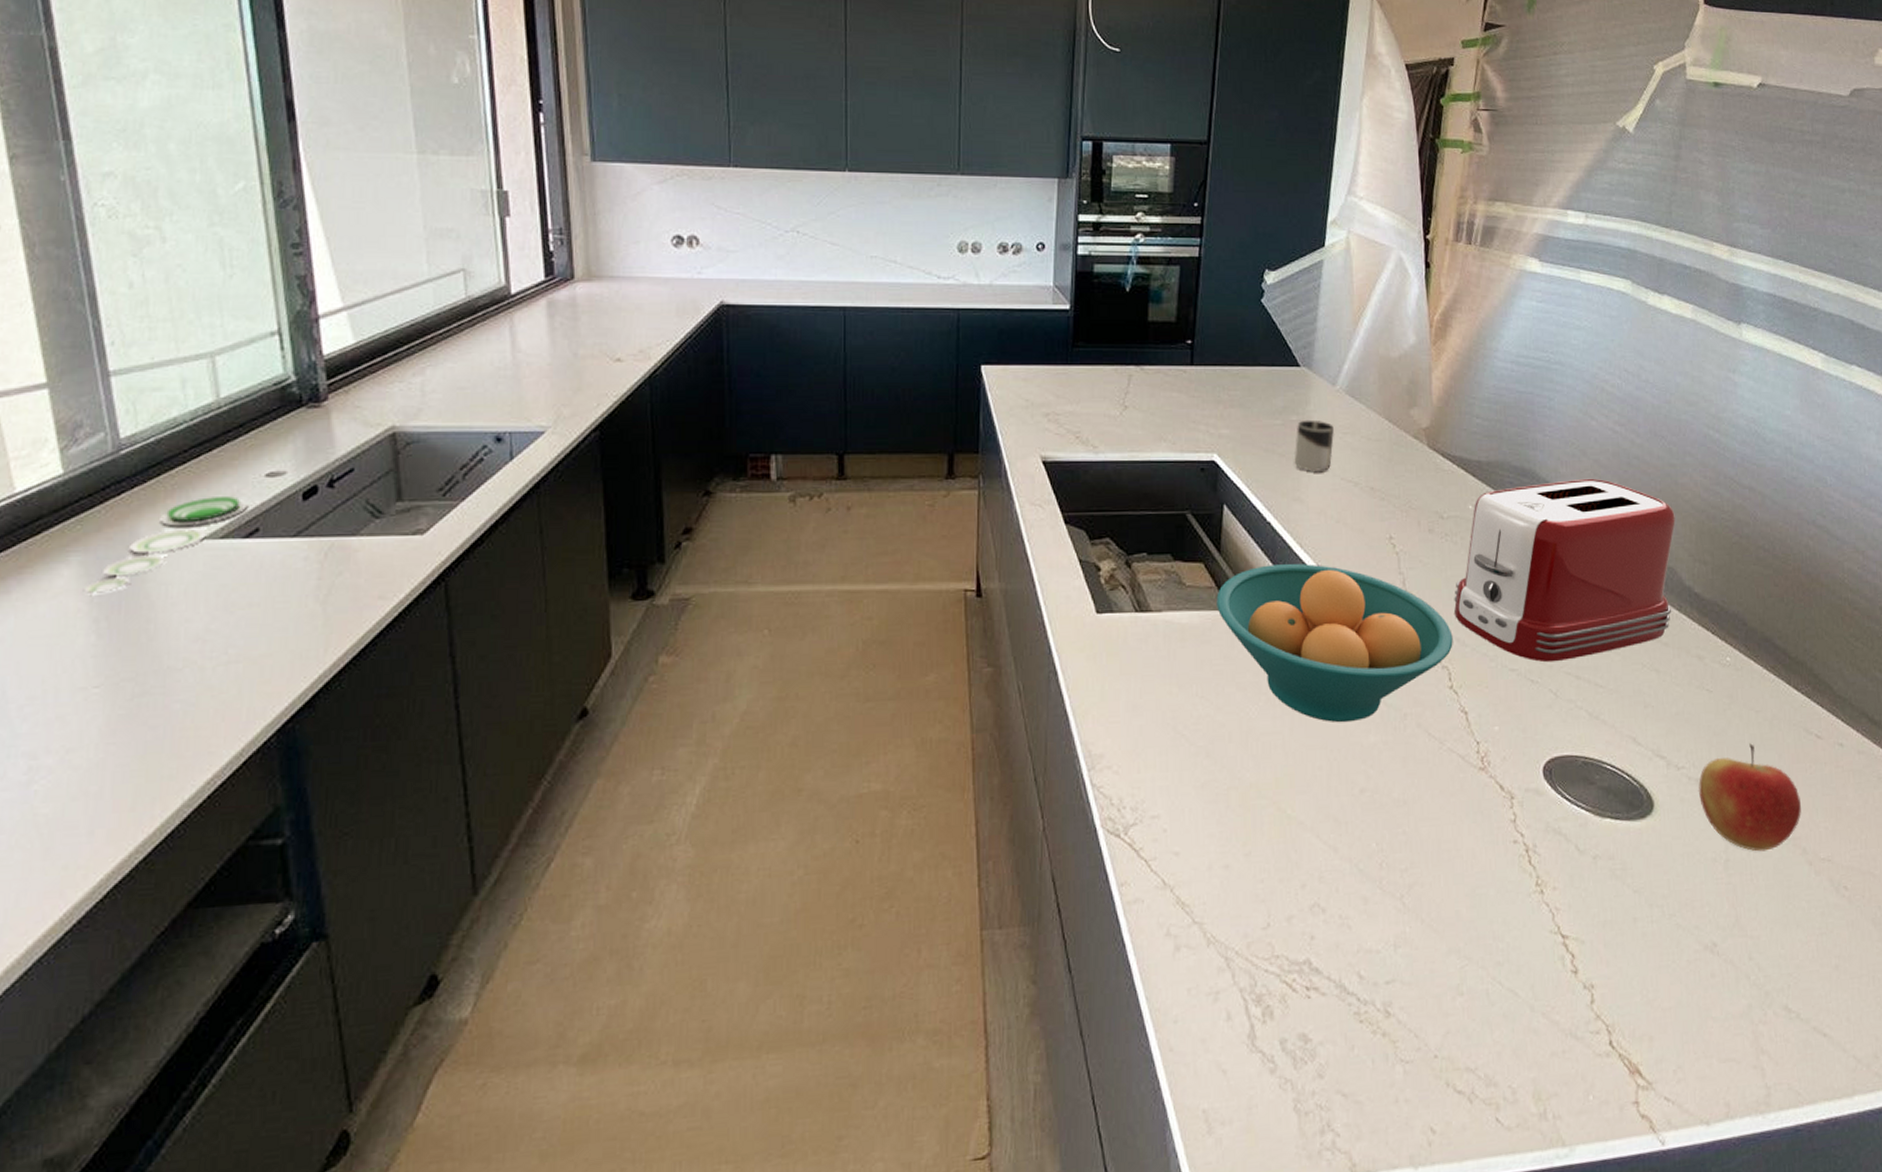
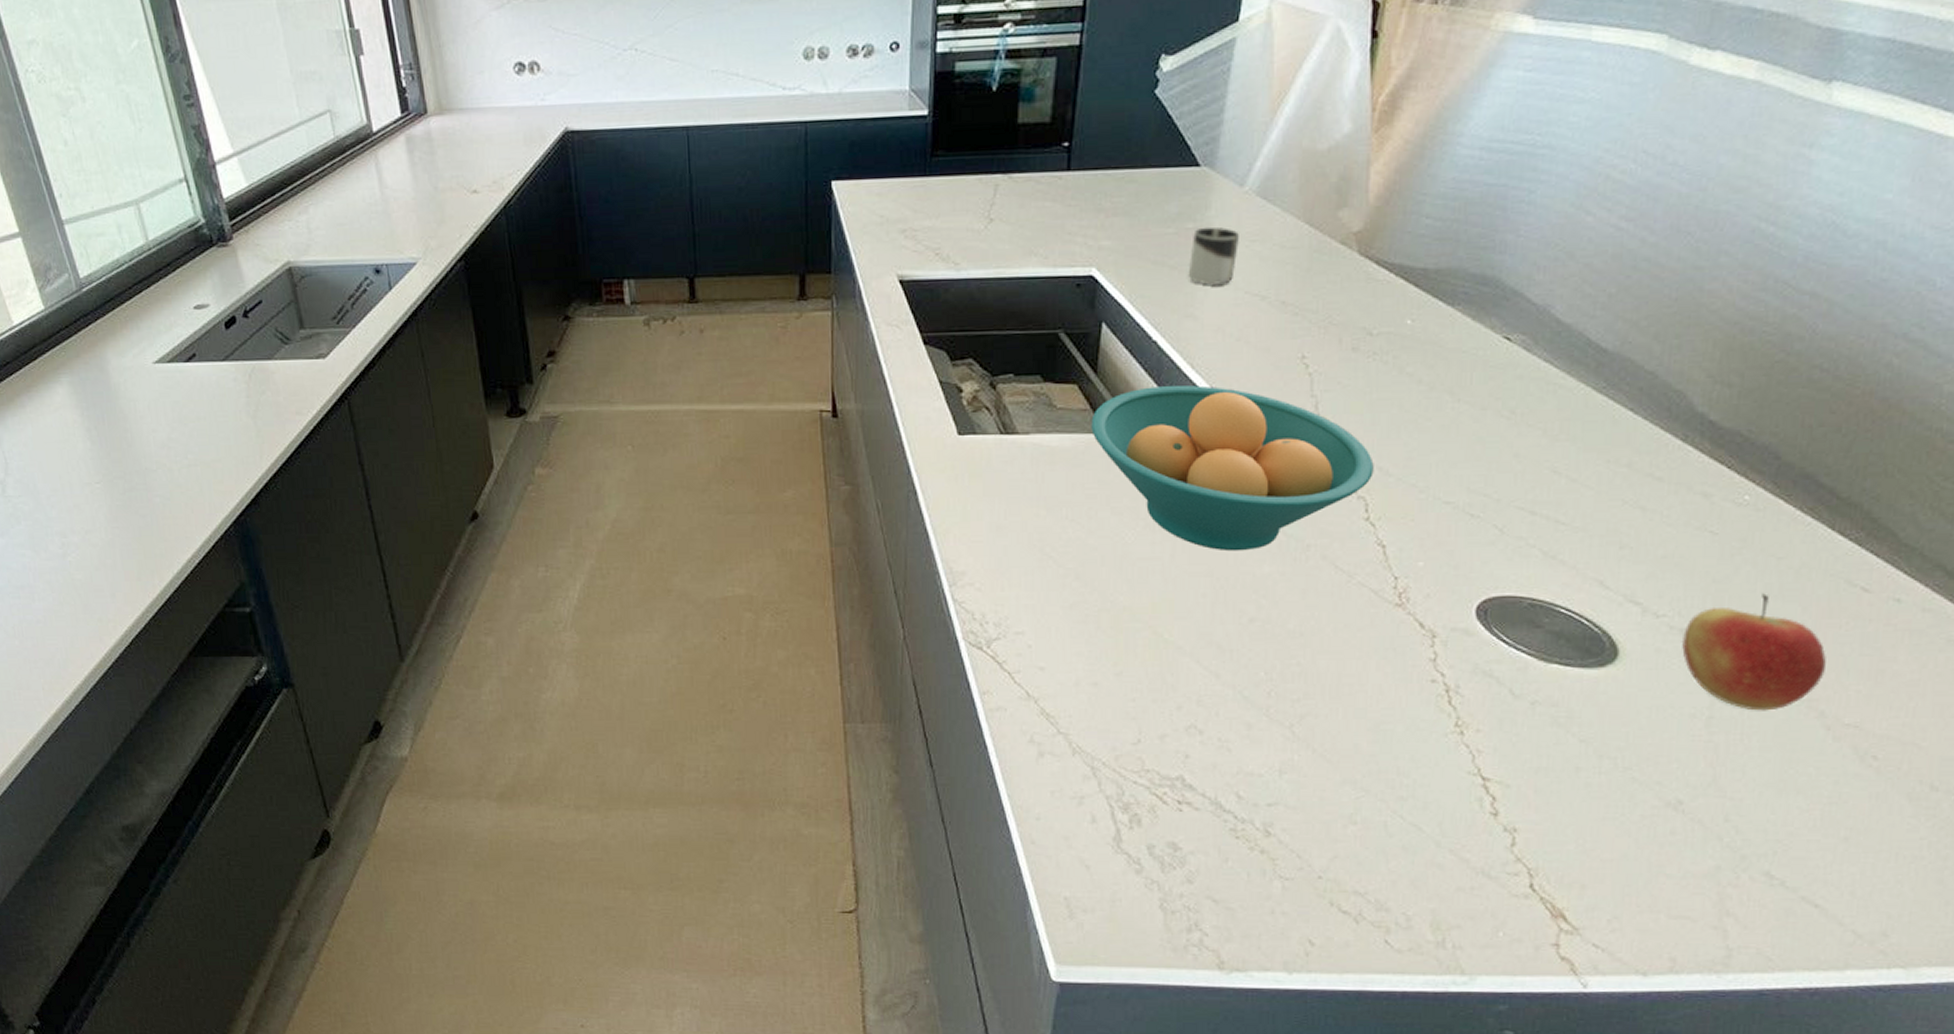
plate: present [85,496,247,593] -> none [76,326,184,408]
toaster: present [1454,478,1676,663] -> none [1378,285,1694,496]

